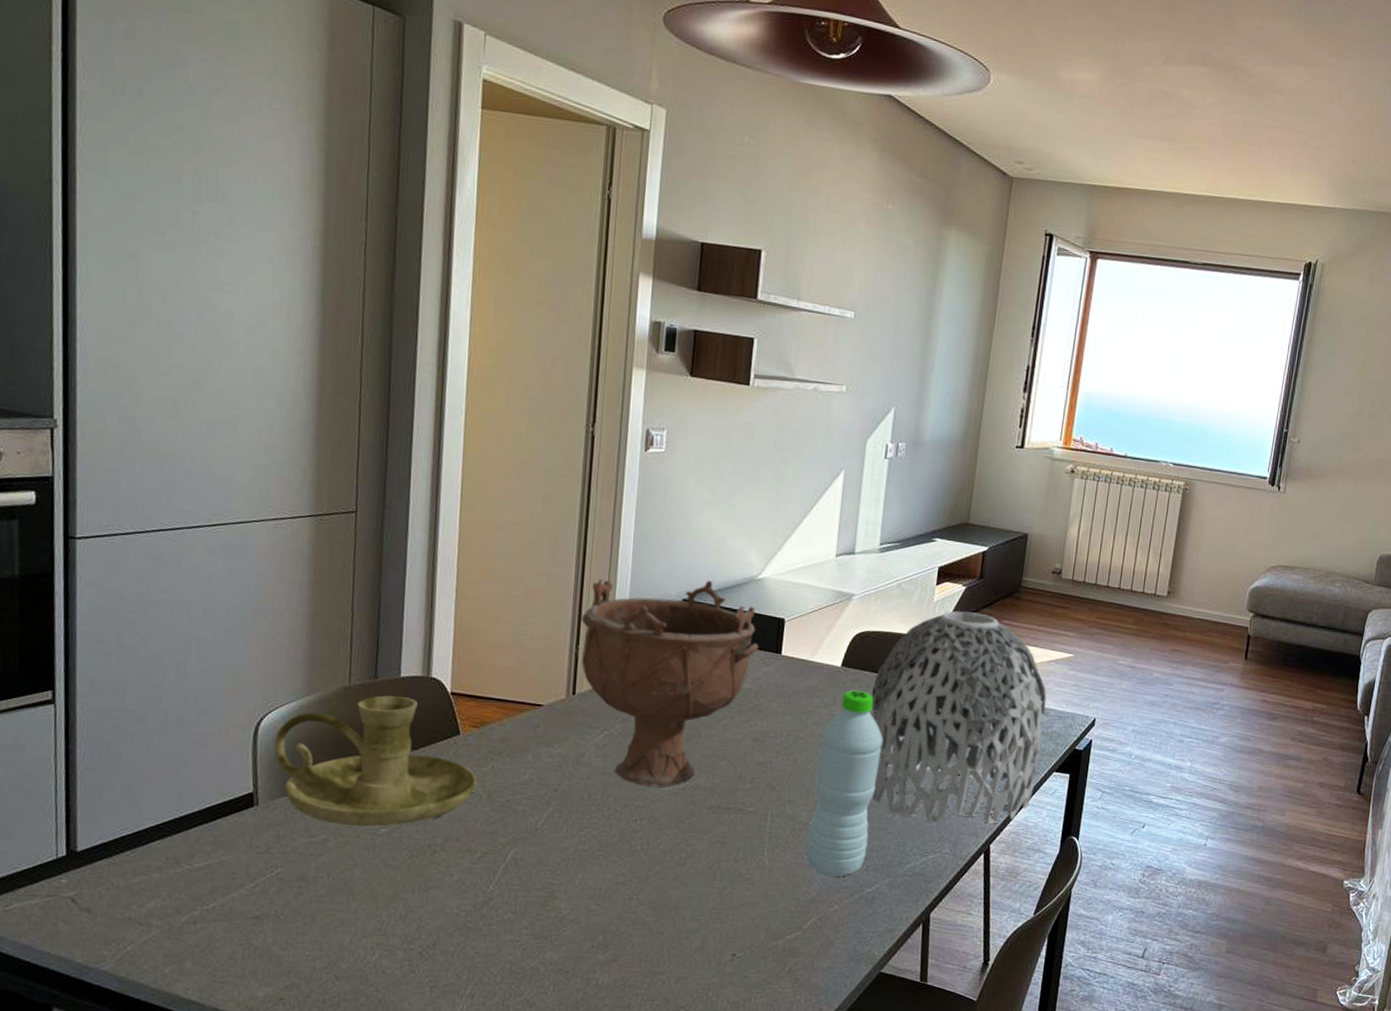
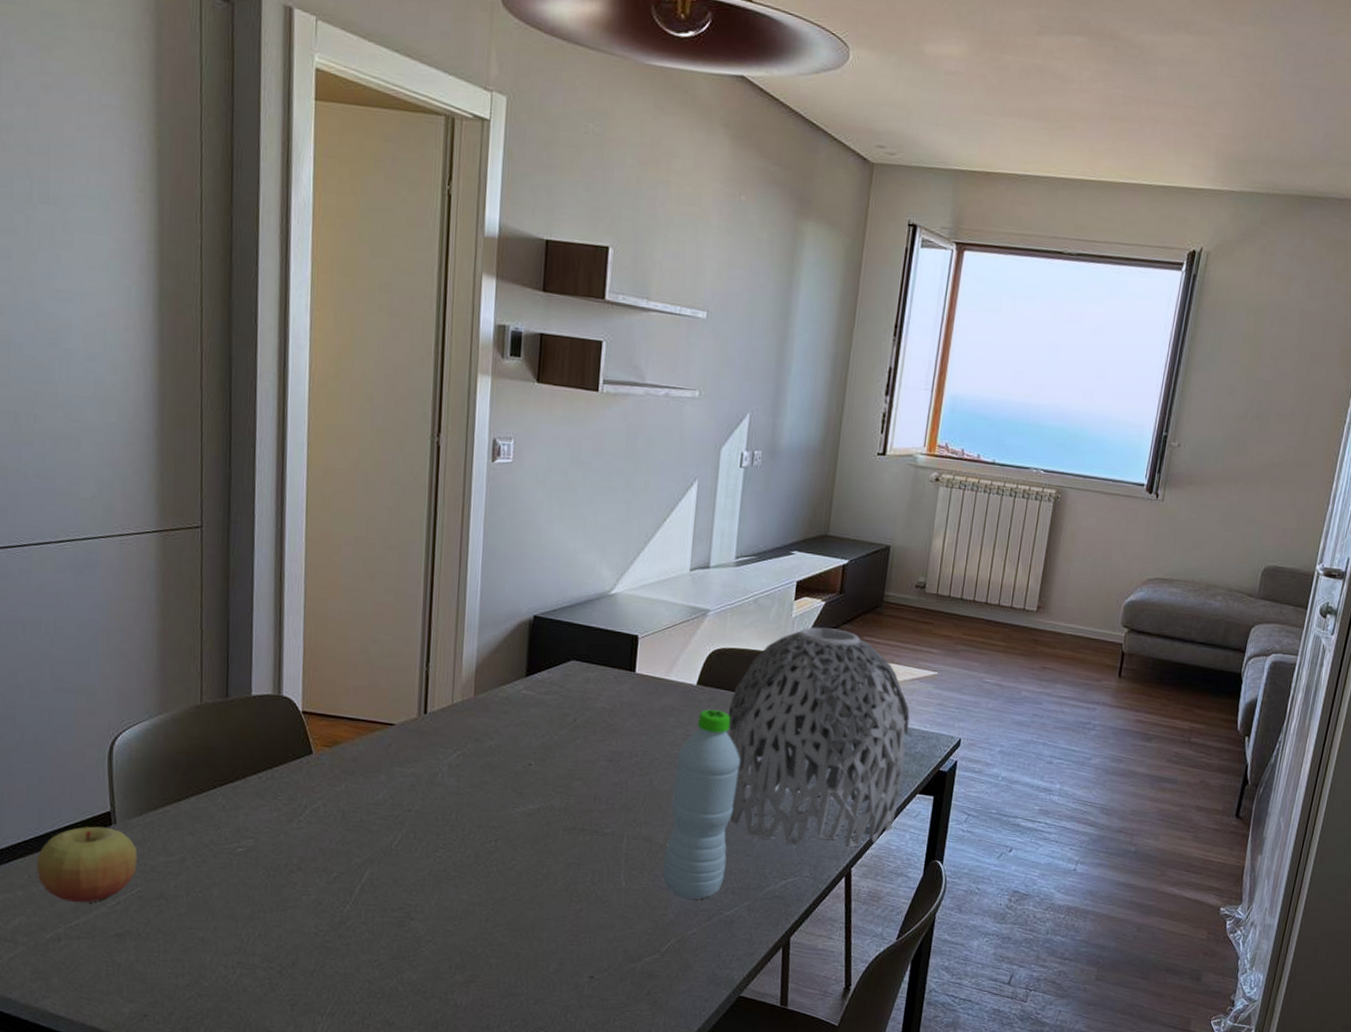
apple: none [175,807,279,885] -> present [37,826,137,903]
candle holder: present [273,695,477,827] -> none [129,714,330,847]
decorative bowl: present [581,578,759,786] -> none [431,594,613,807]

